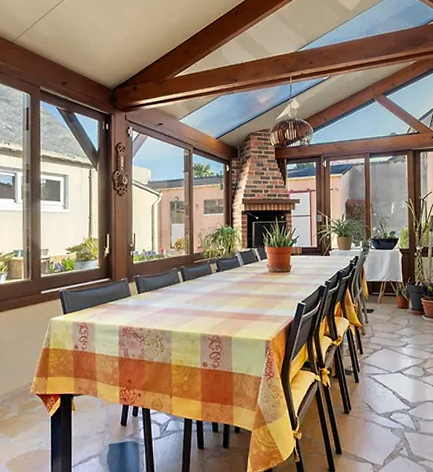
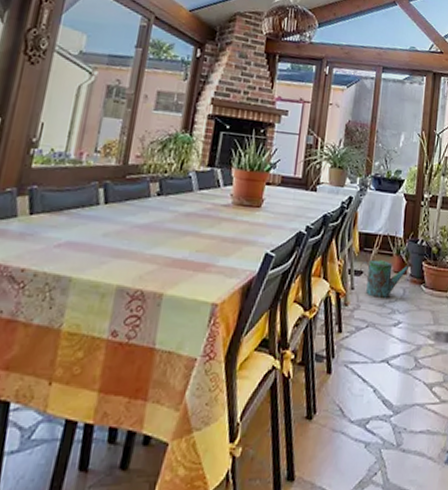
watering can: none [371,298,414,327] -> present [360,259,414,298]

